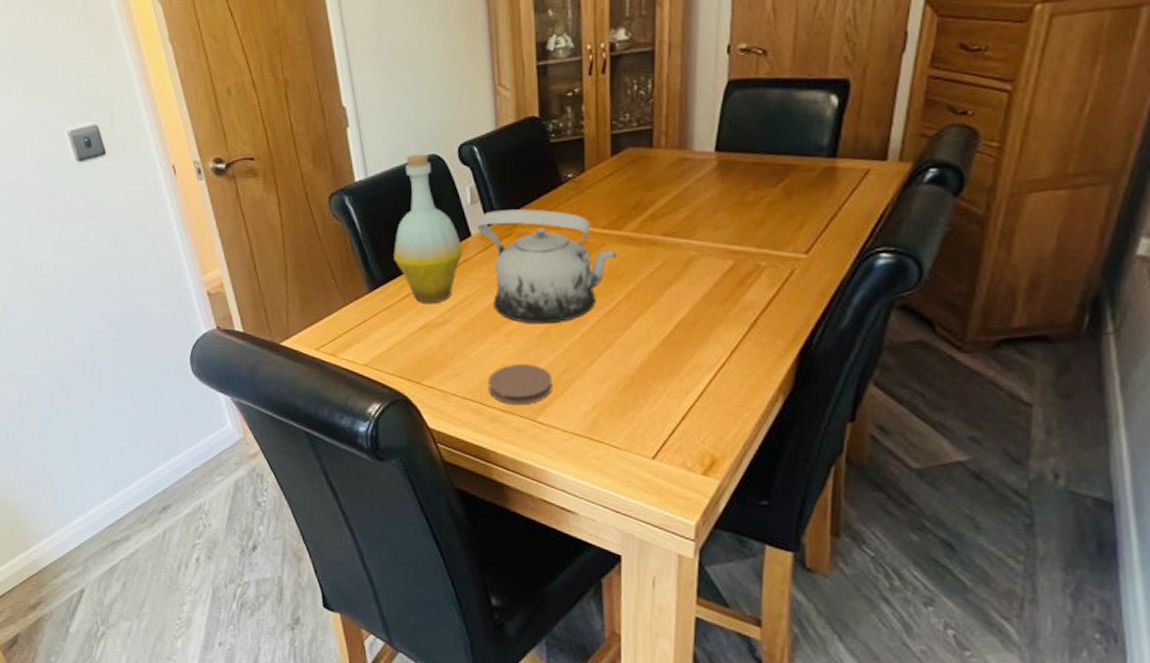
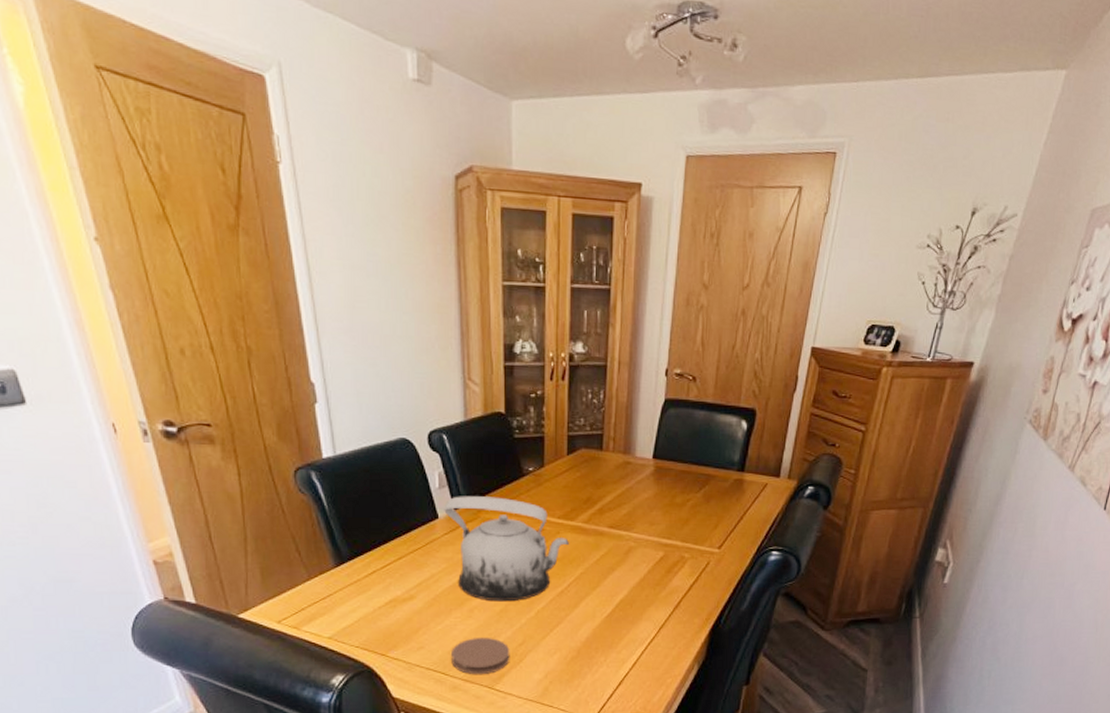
bottle: present [394,153,463,304] -> none [361,436,430,581]

